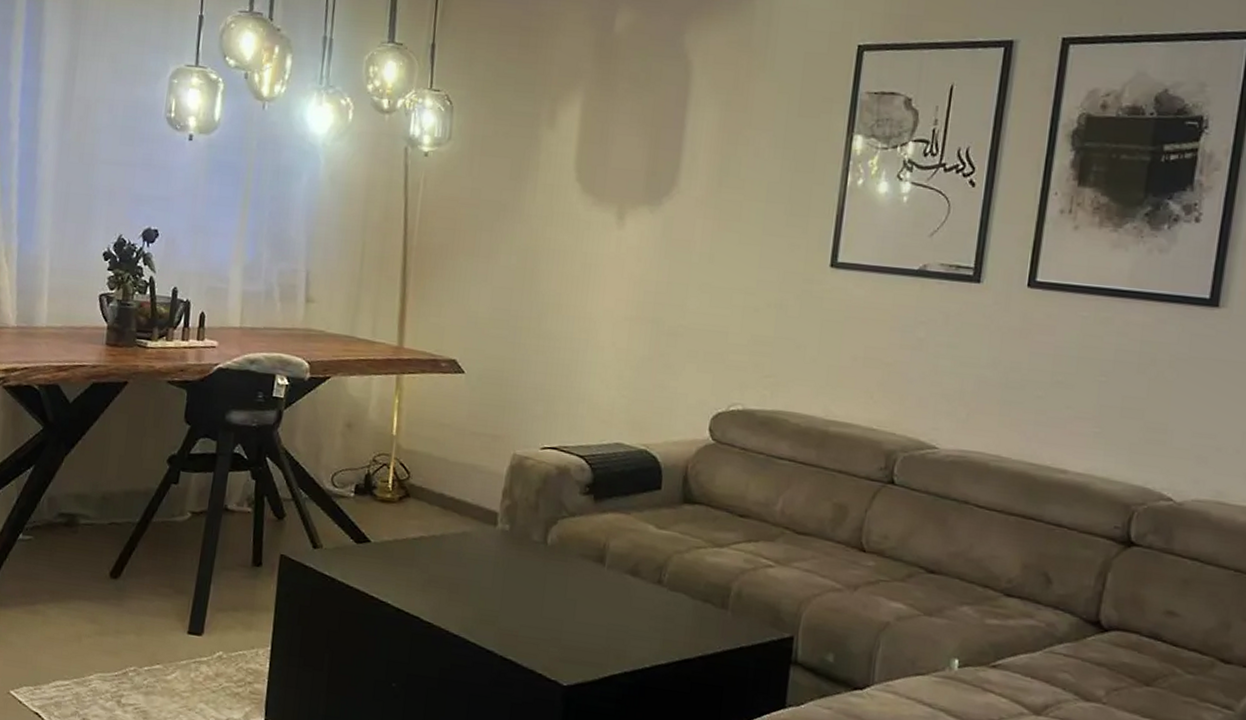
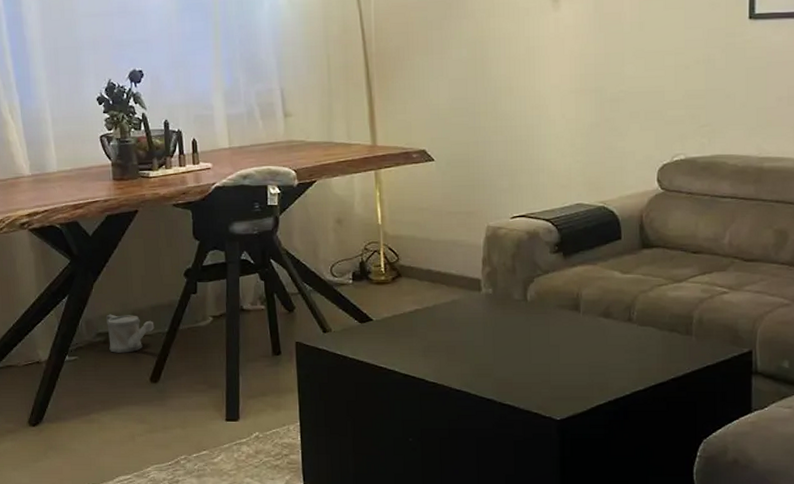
watering can: none [70,493,125,540] -> present [106,314,155,353]

